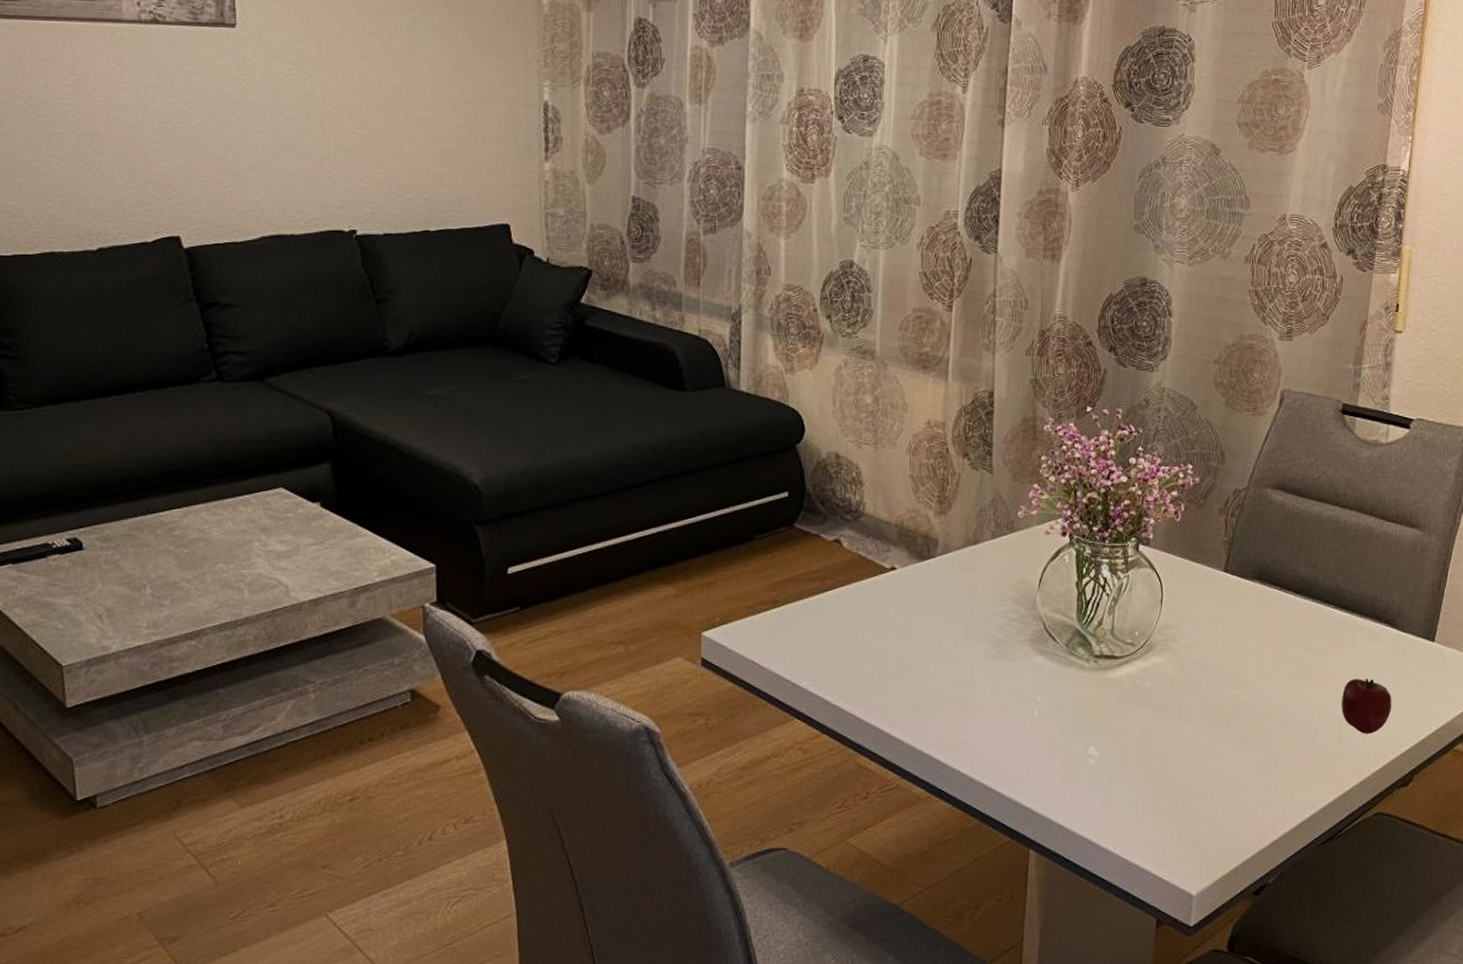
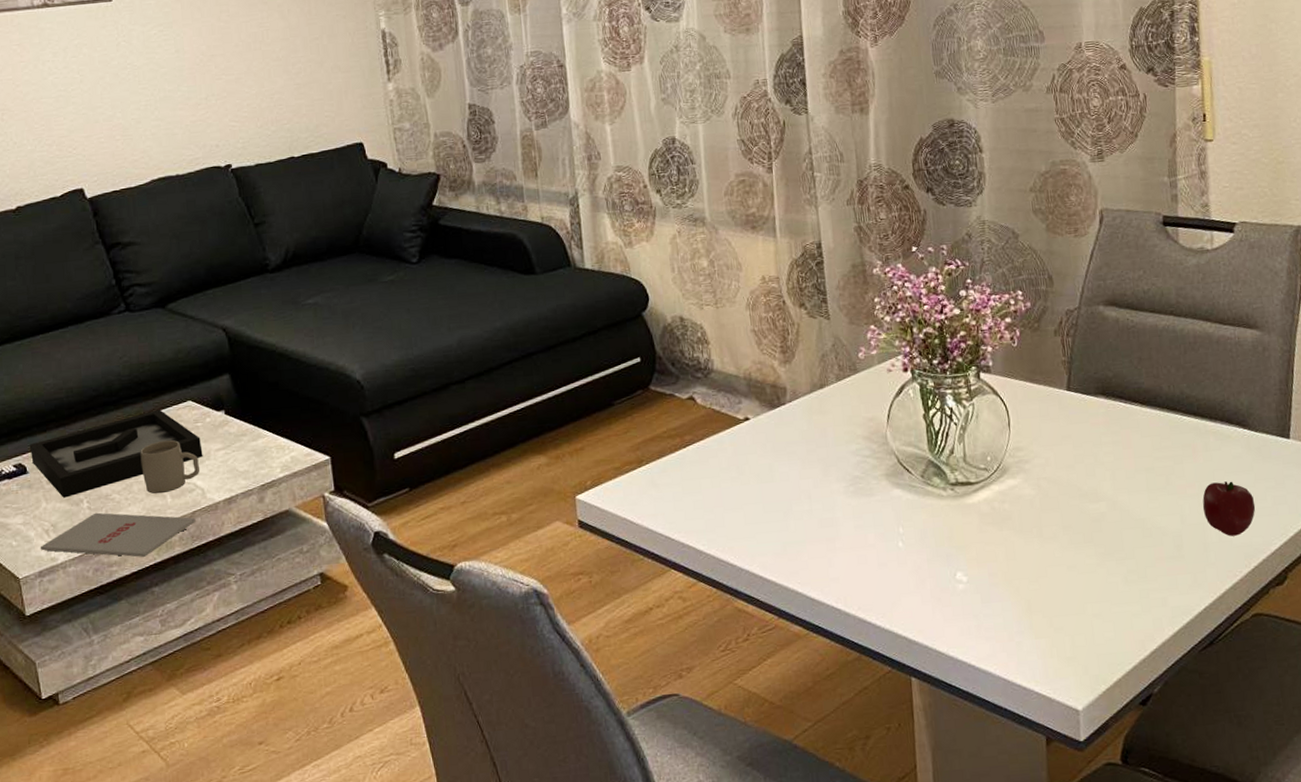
decorative tray: none [88,494,291,581] -> present [29,409,203,498]
magazine: none [90,601,275,656] -> present [40,512,196,558]
mug: none [218,528,286,587] -> present [140,439,201,494]

